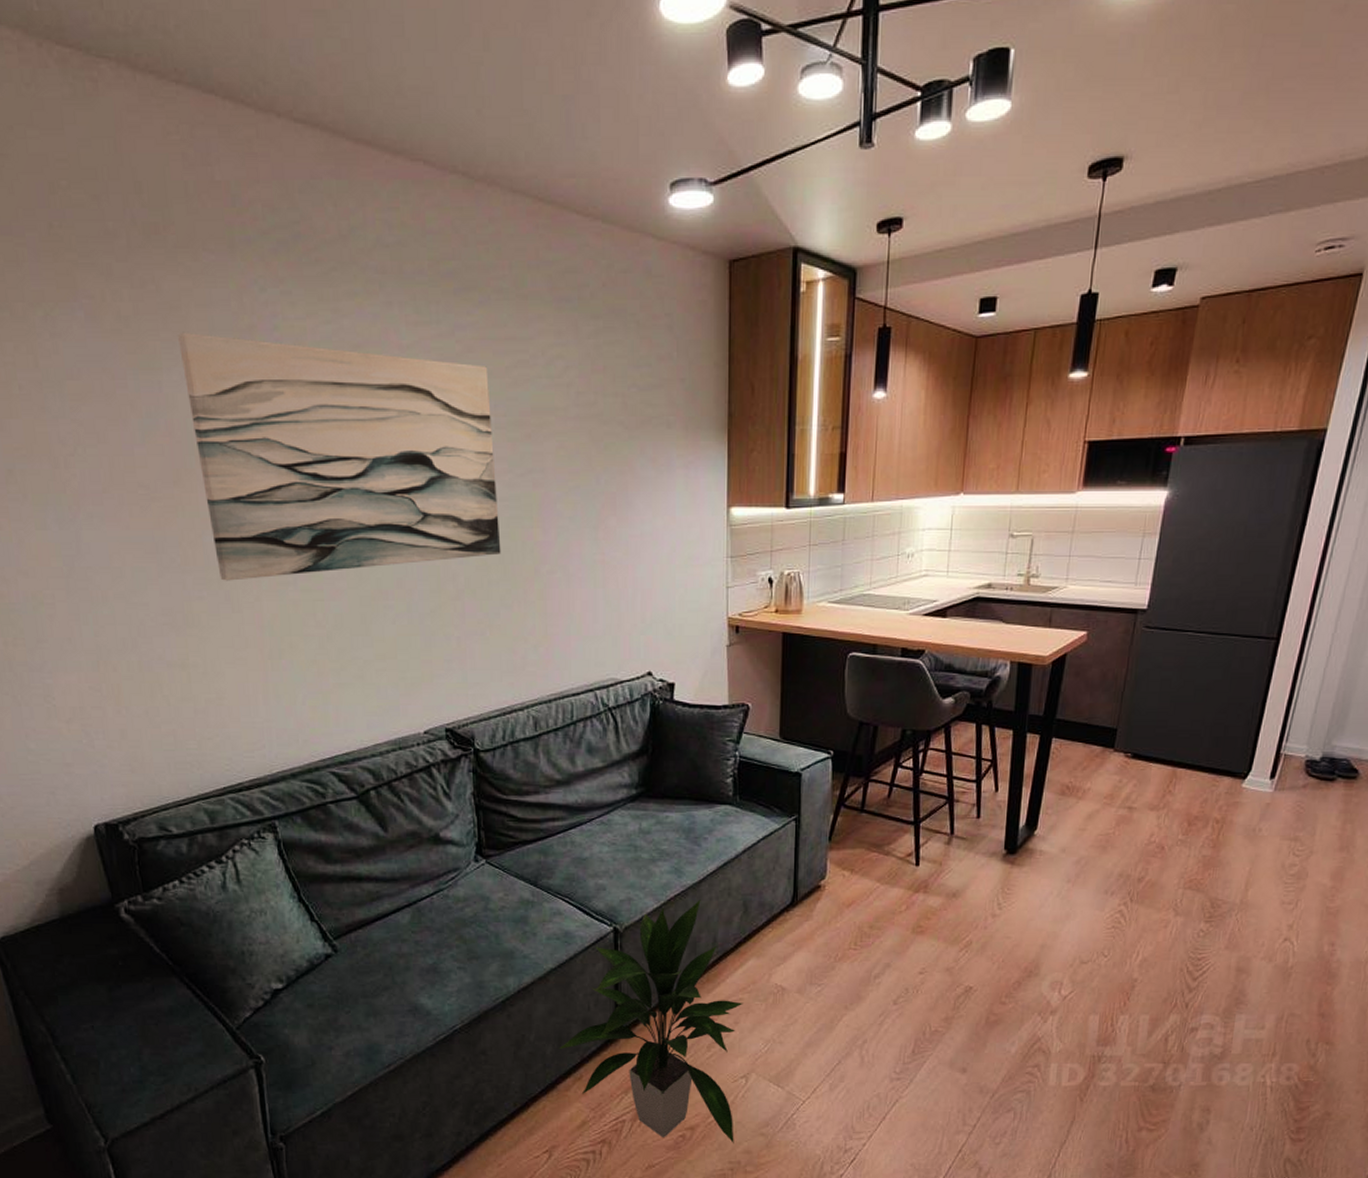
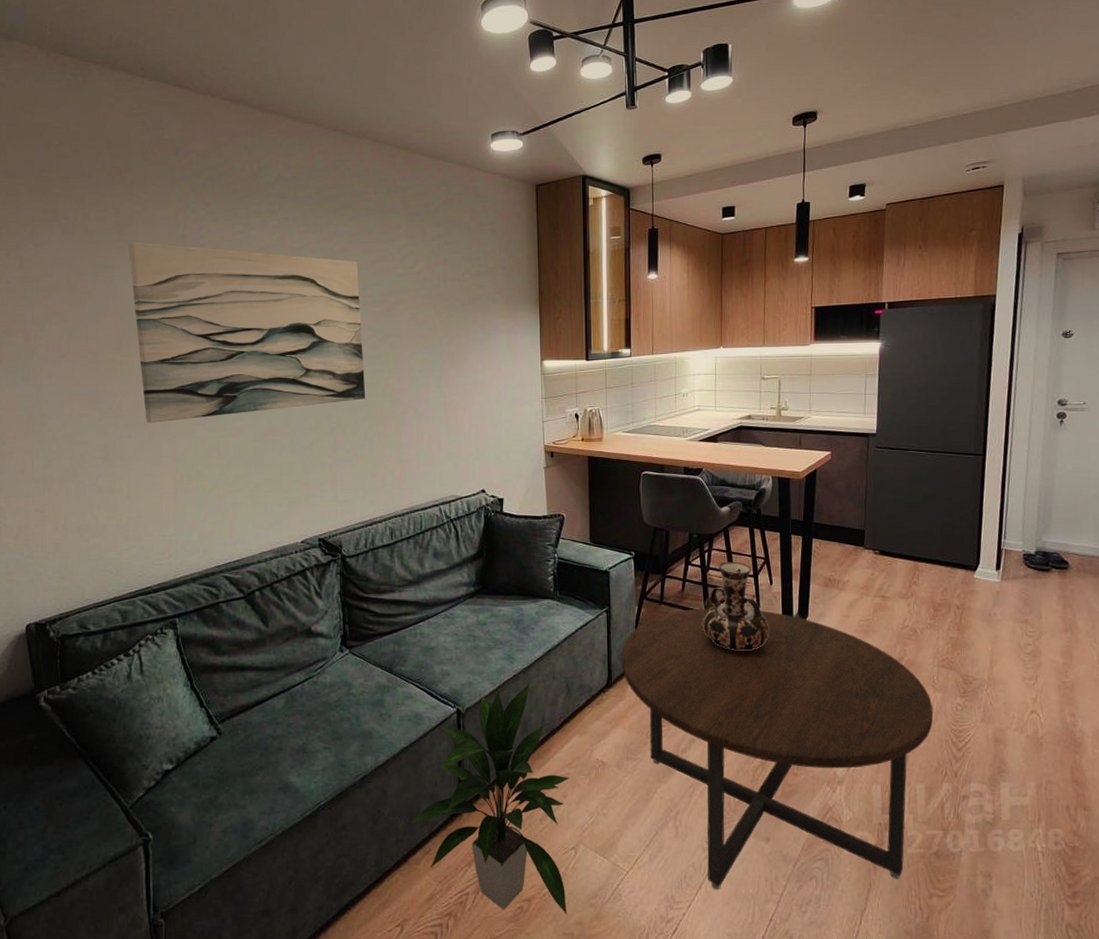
coffee table: none [809,817,1172,1121] -> present [621,608,934,890]
decorative vase: none [910,762,988,867] -> present [703,560,769,651]

